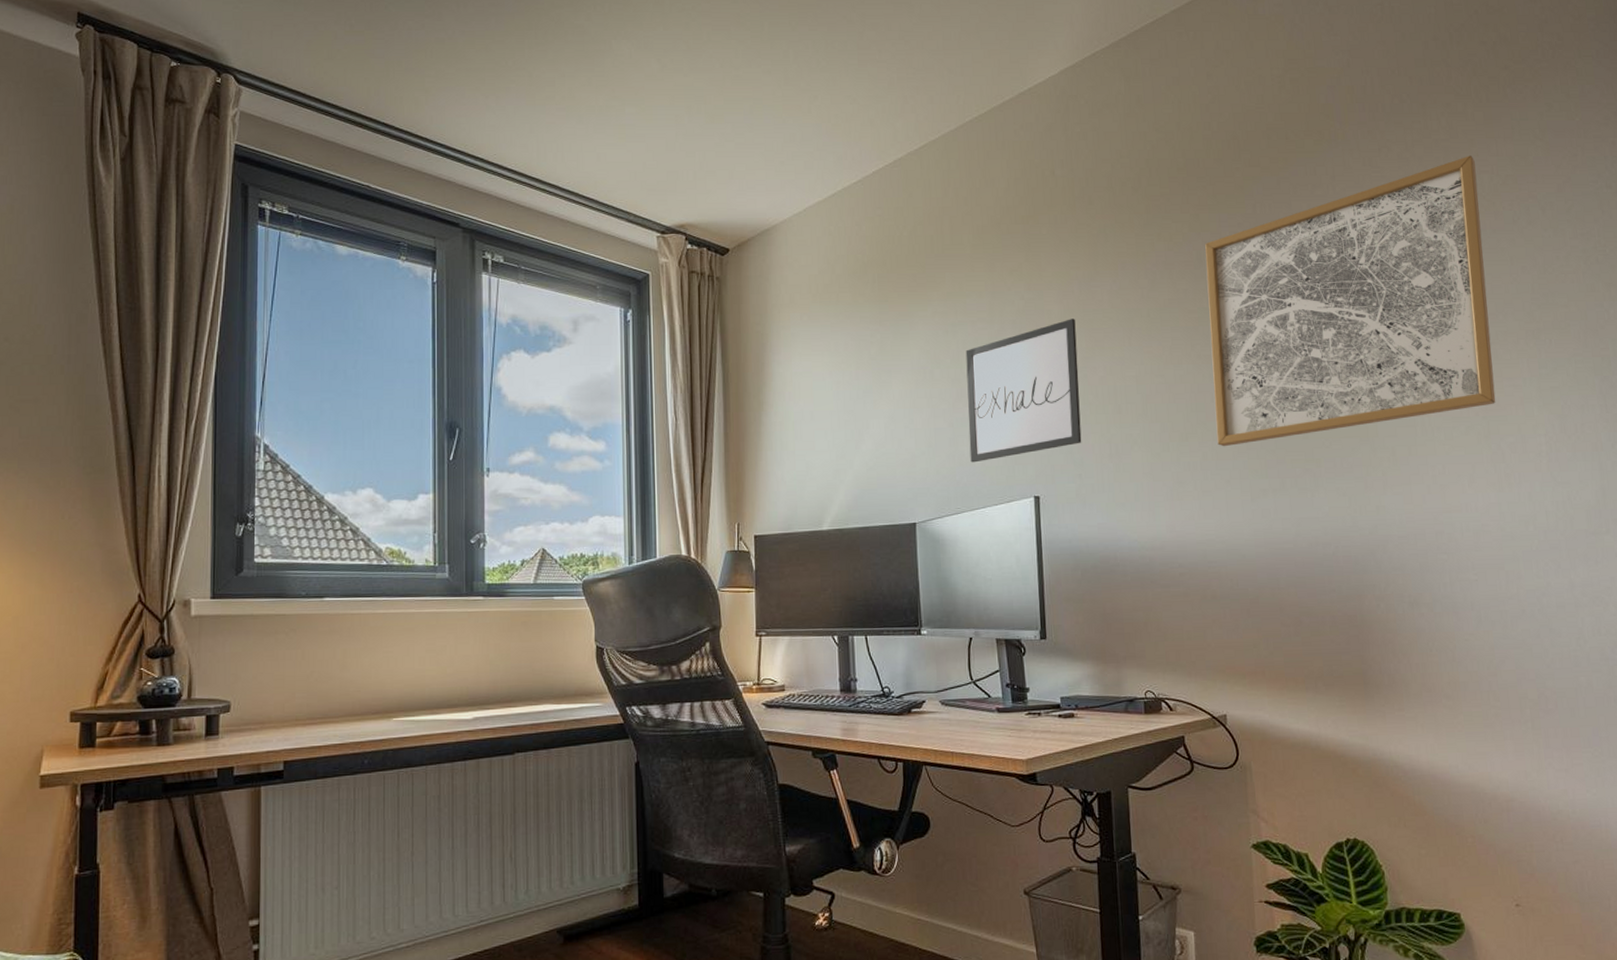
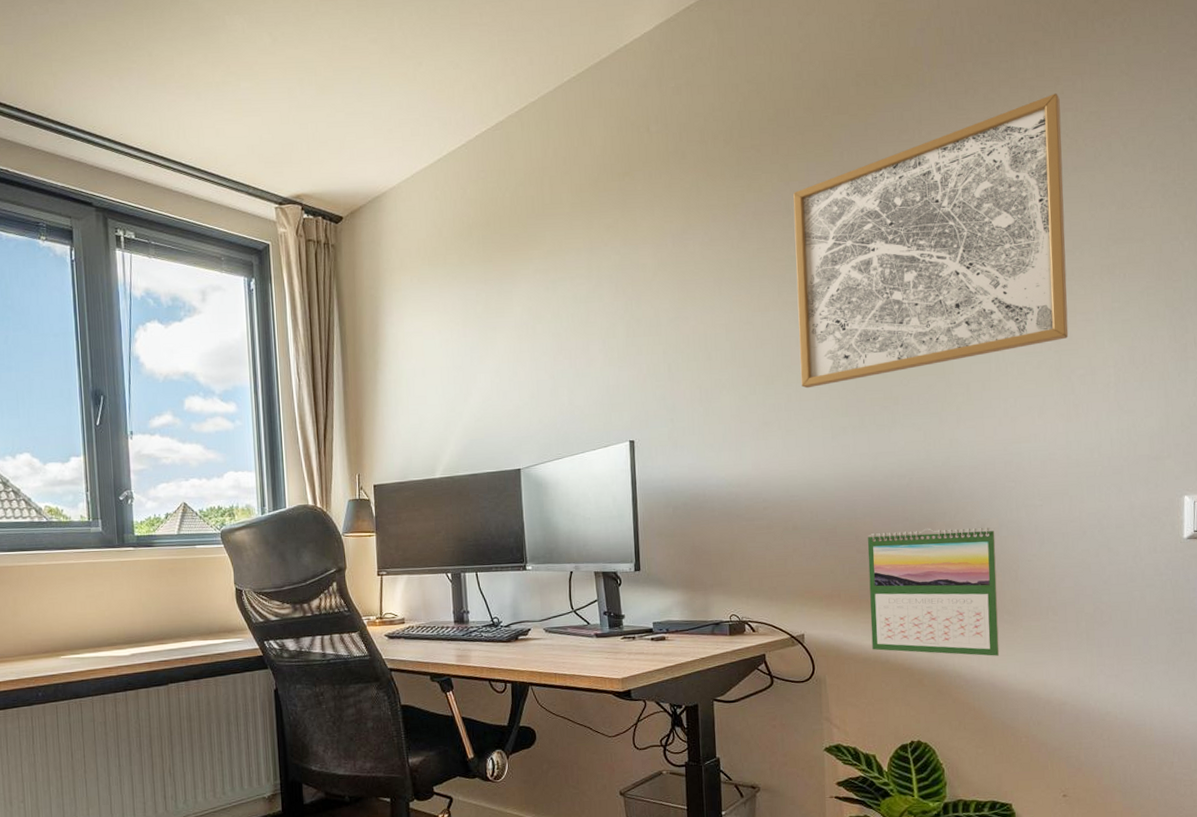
wall art: present [965,319,1082,463] -> none [565,271,674,411]
calendar: none [1292,601,1439,745] -> present [867,527,1000,656]

